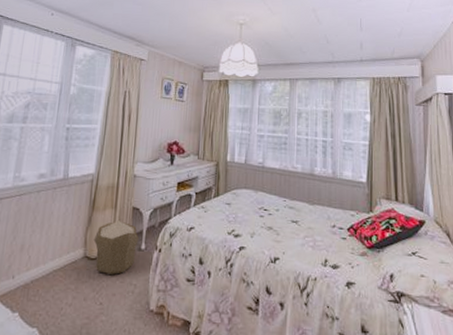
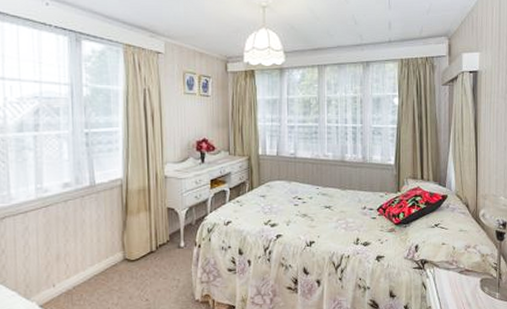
pouf: present [93,221,139,275] -> none [131,222,177,273]

